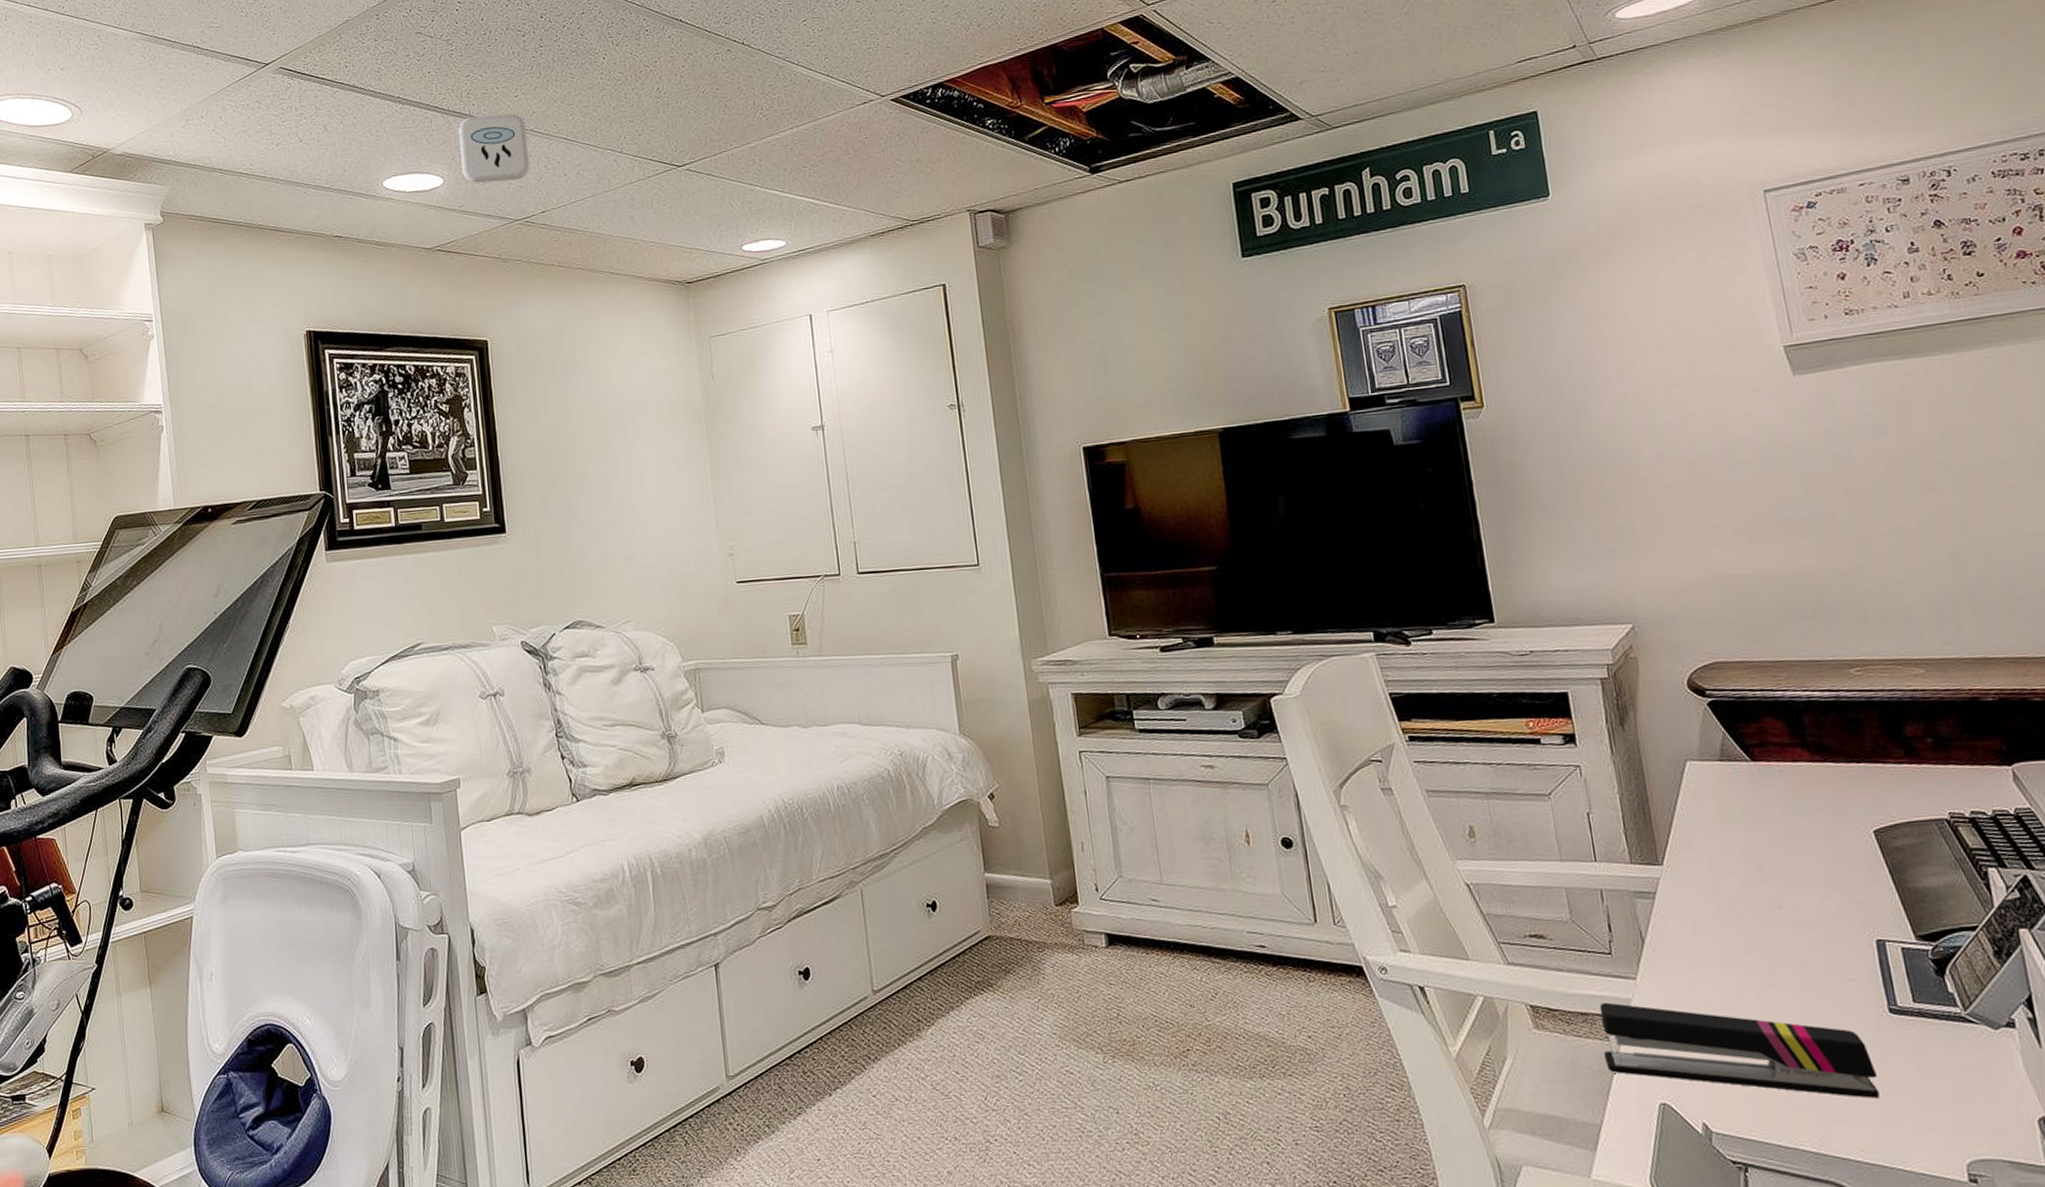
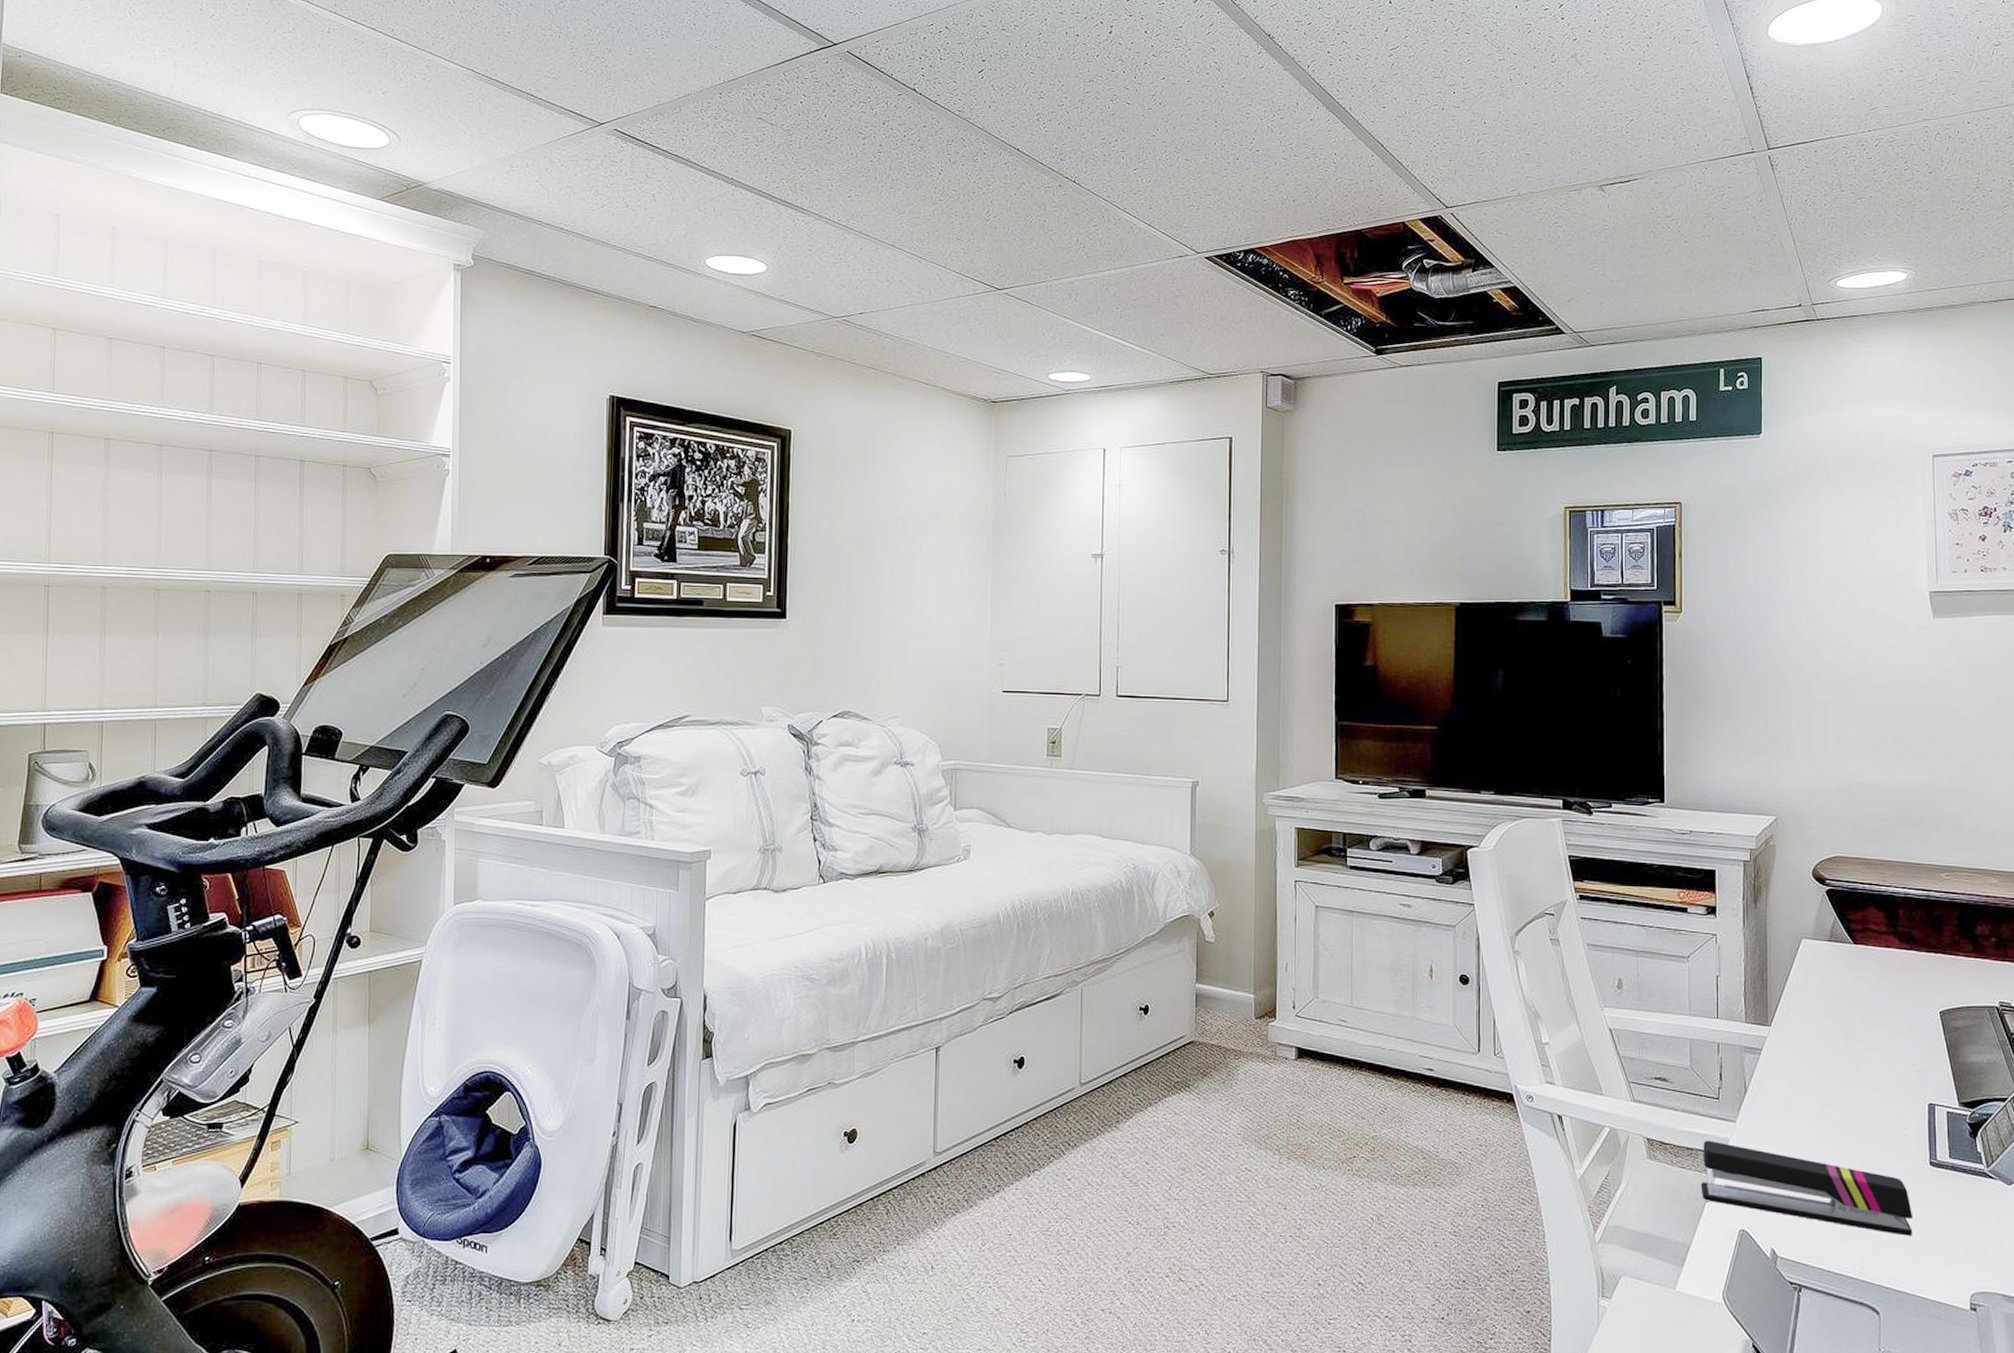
smoke detector: present [458,113,530,184] -> none [787,209,855,279]

